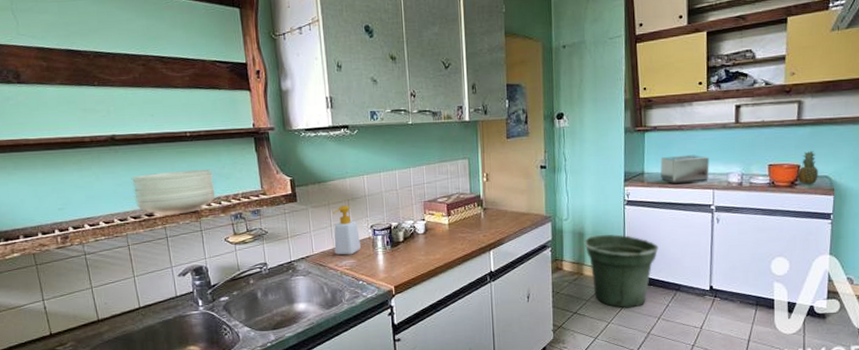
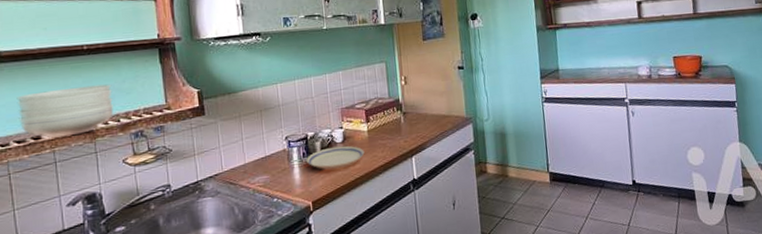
soap bottle: present [333,205,362,255] -> none [245,116,276,171]
plate: none [389,237,445,259] -> present [306,145,365,171]
flower pot: present [584,234,659,308] -> none [506,132,580,210]
toaster: present [660,154,709,185] -> none [573,49,620,80]
fruit: present [797,150,818,184] -> none [700,41,719,75]

